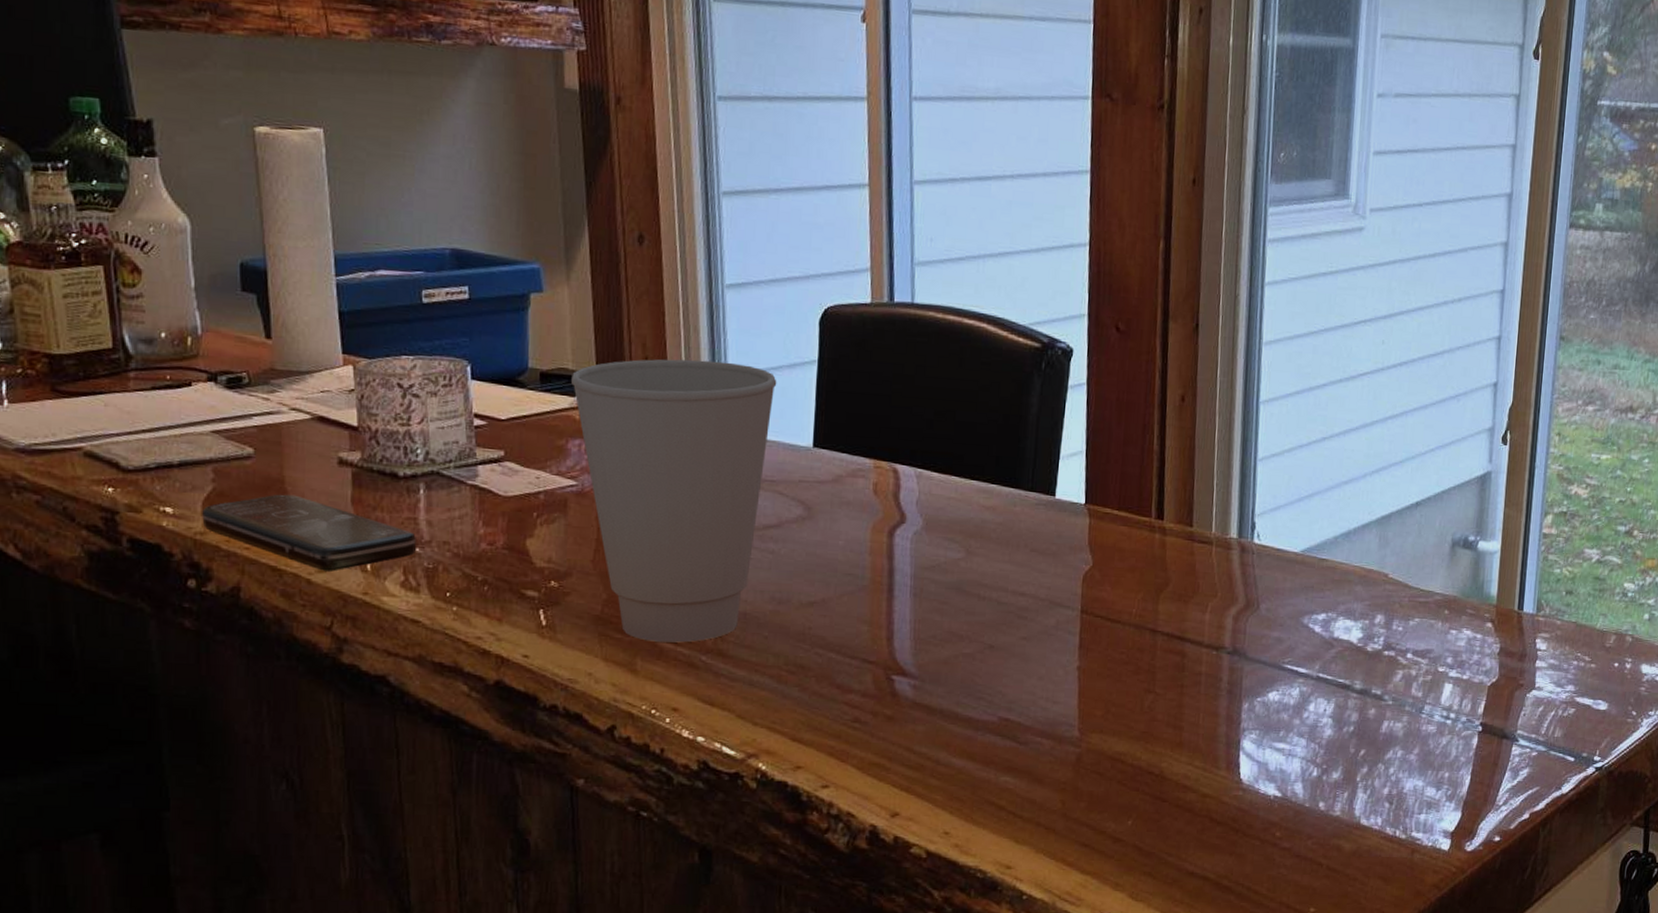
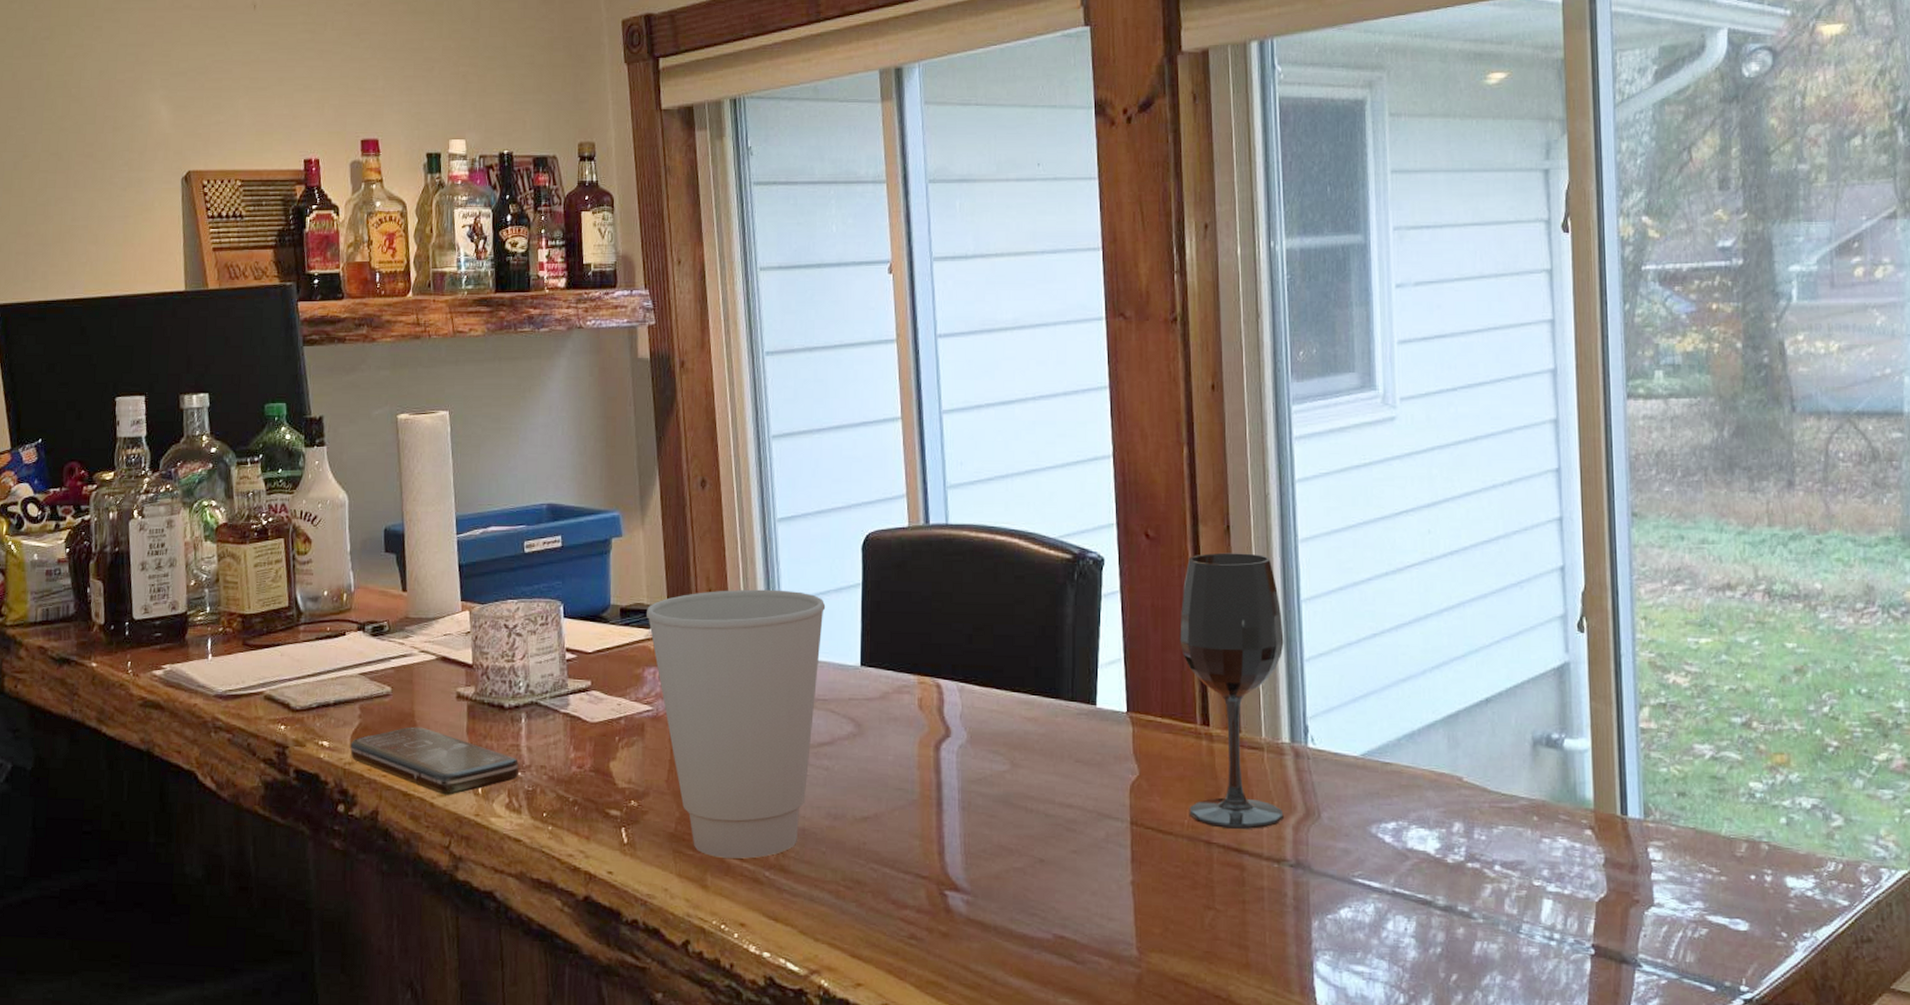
wine glass: none [1137,350,1241,620] -> present [1180,552,1284,830]

